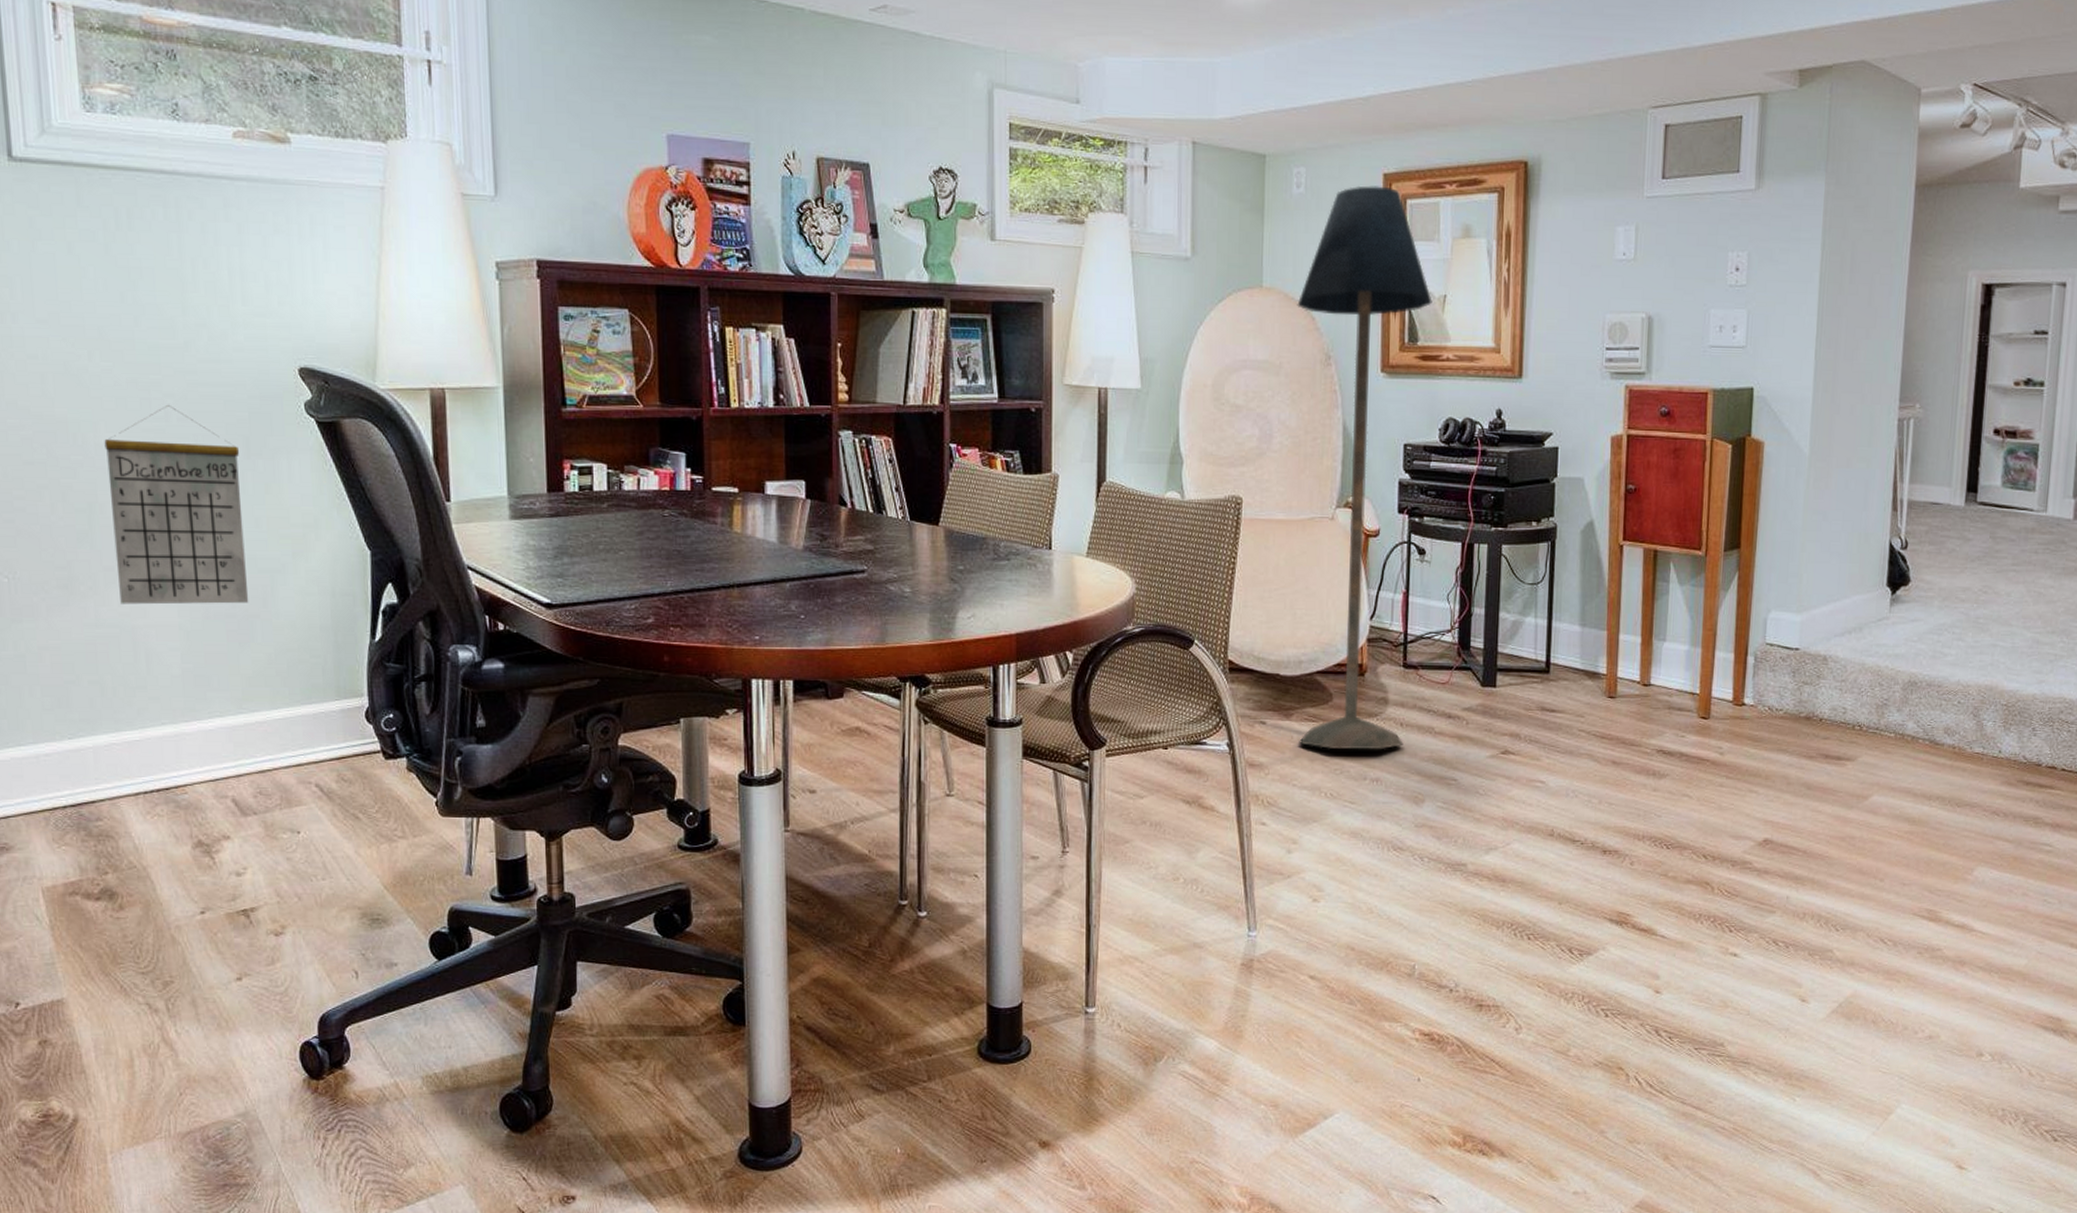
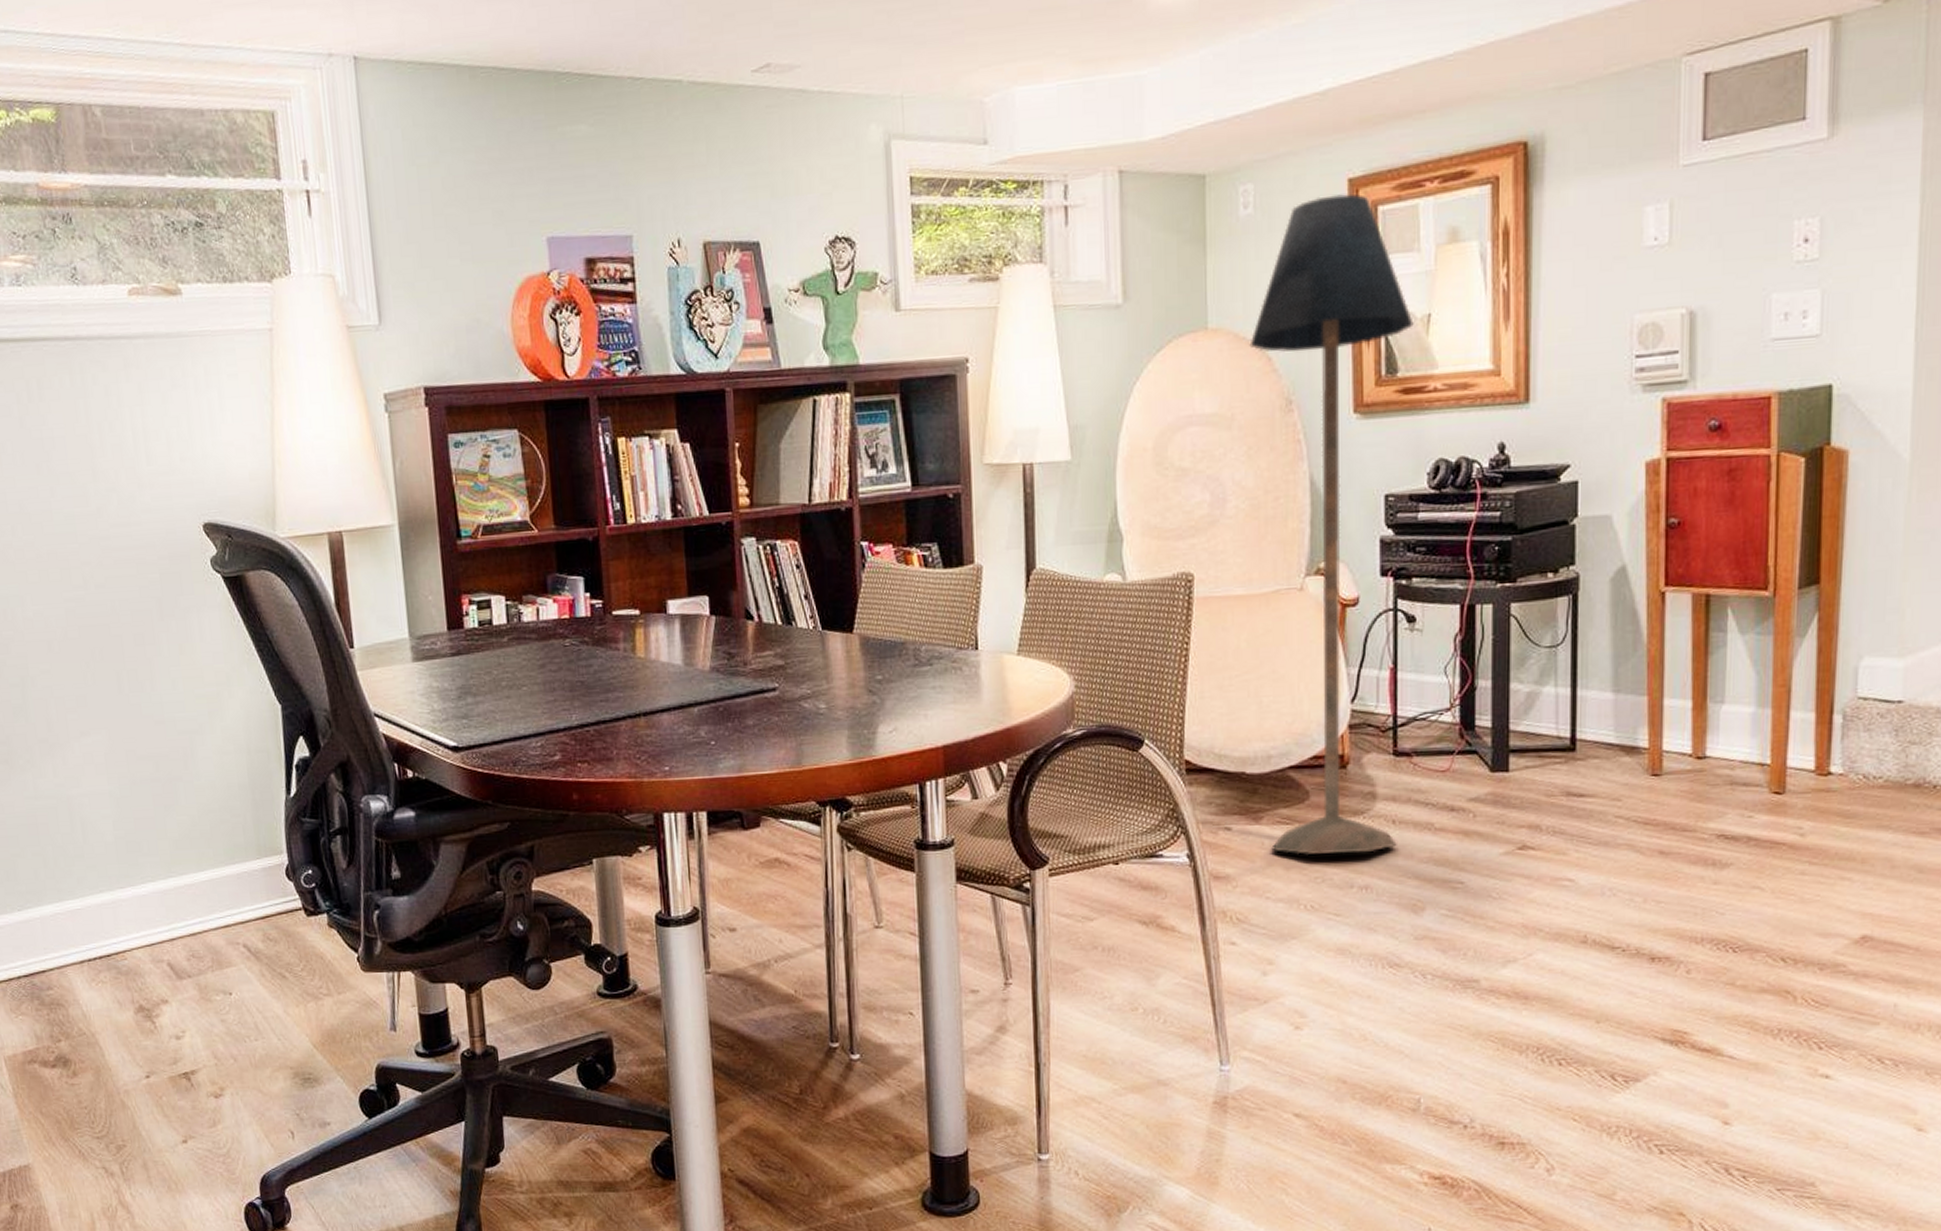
calendar: present [104,405,249,605] -> none [31,573,172,775]

